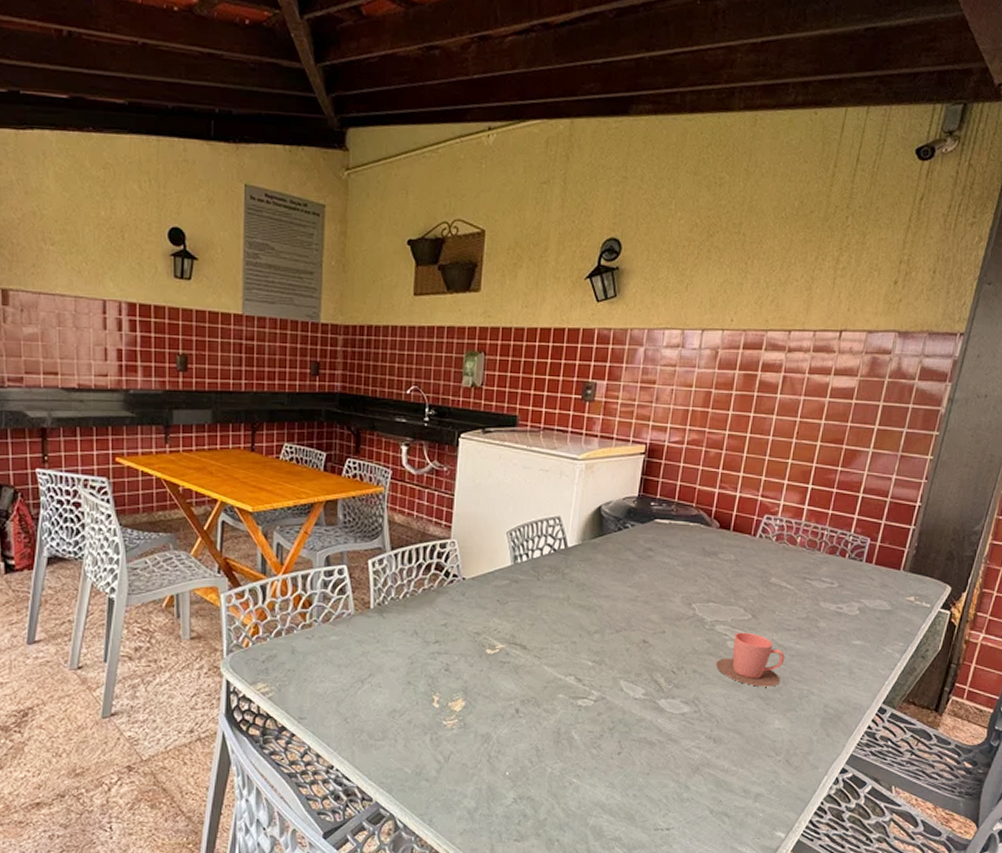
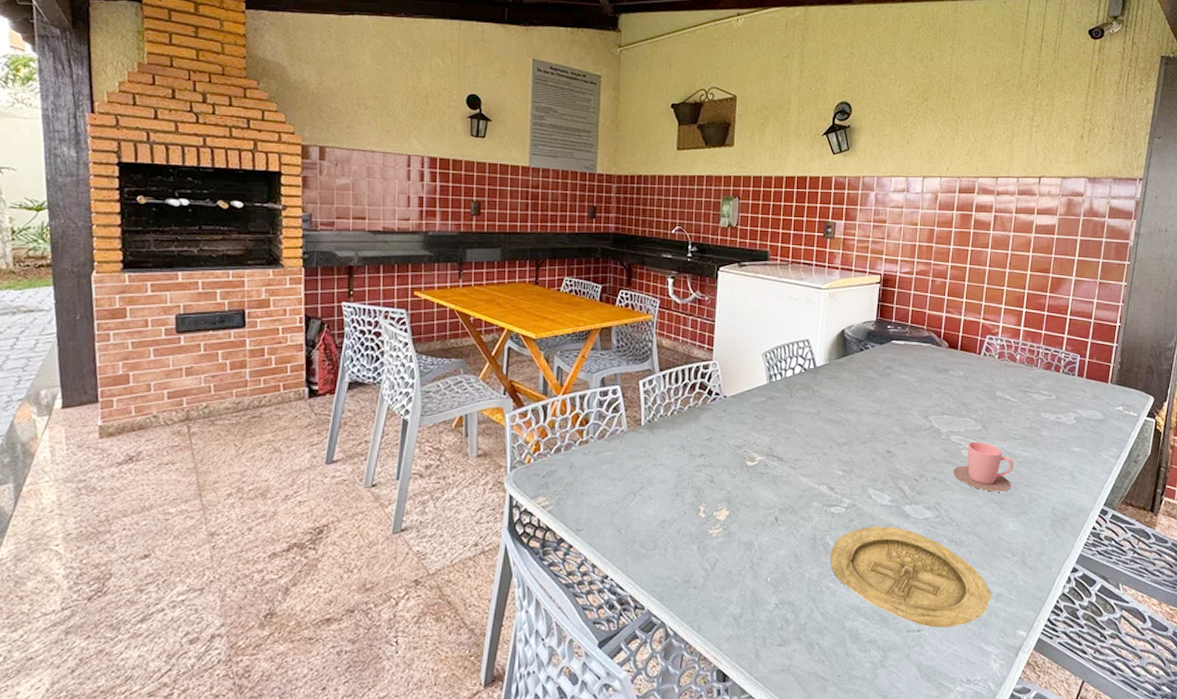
plate: none [575,721,750,827] -> present [830,526,992,628]

